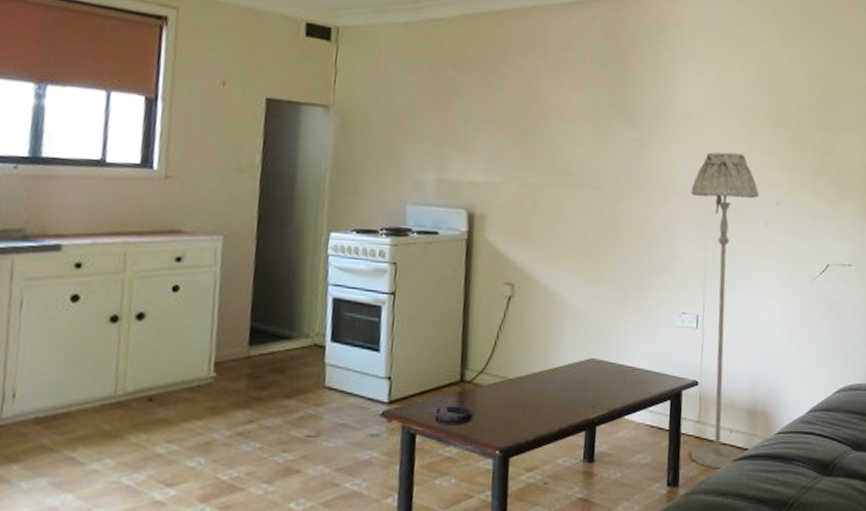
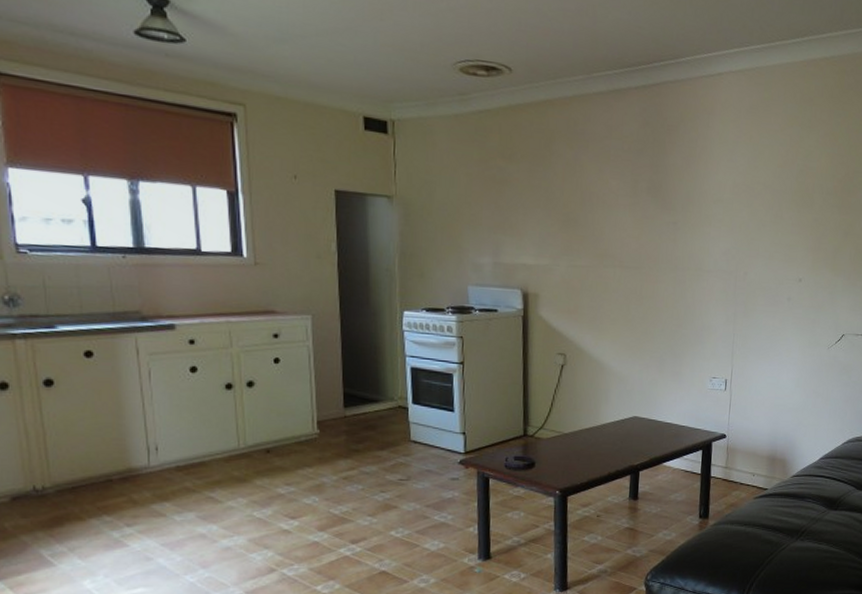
floor lamp: present [690,152,759,469] -> none [718,234,783,505]

